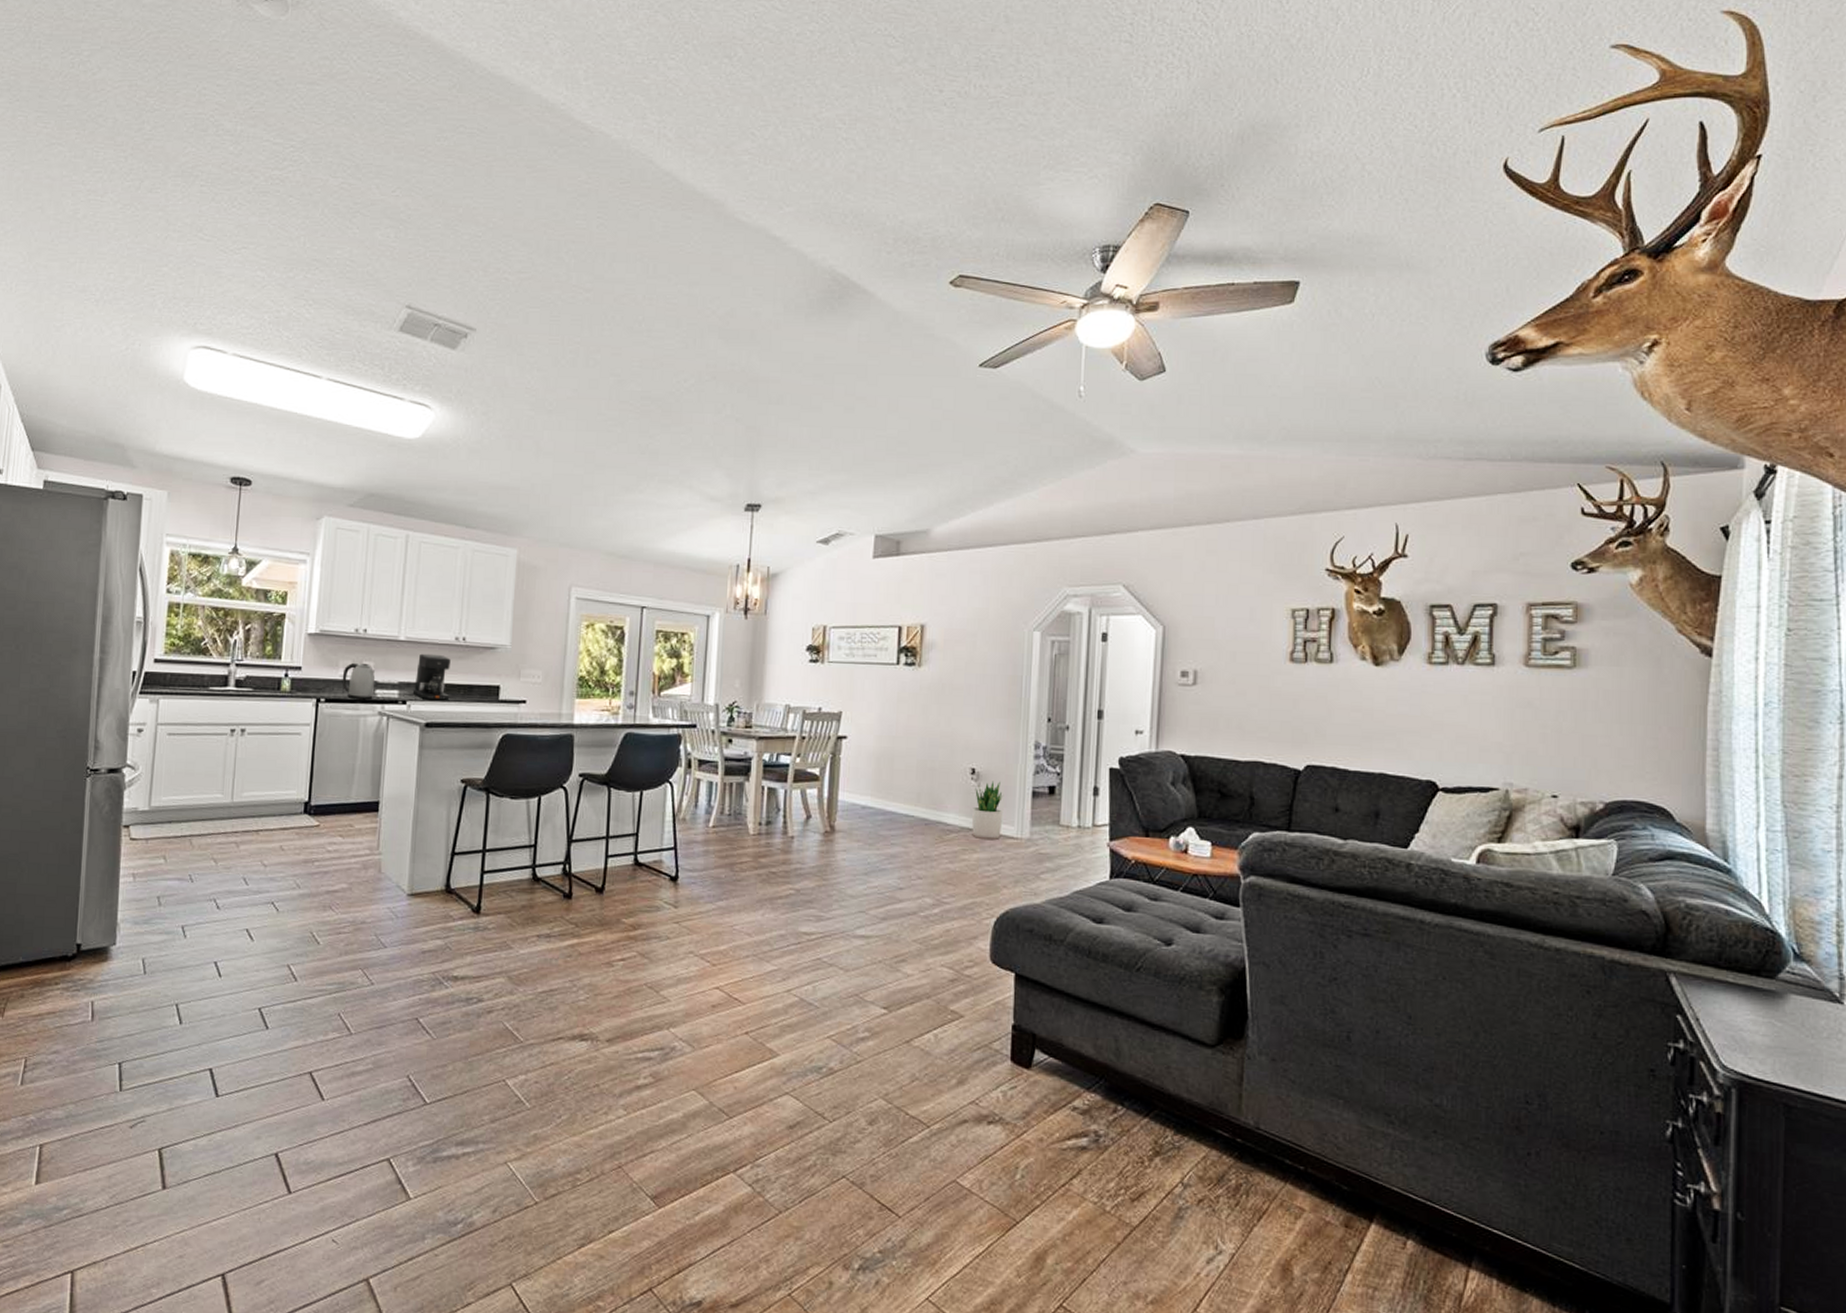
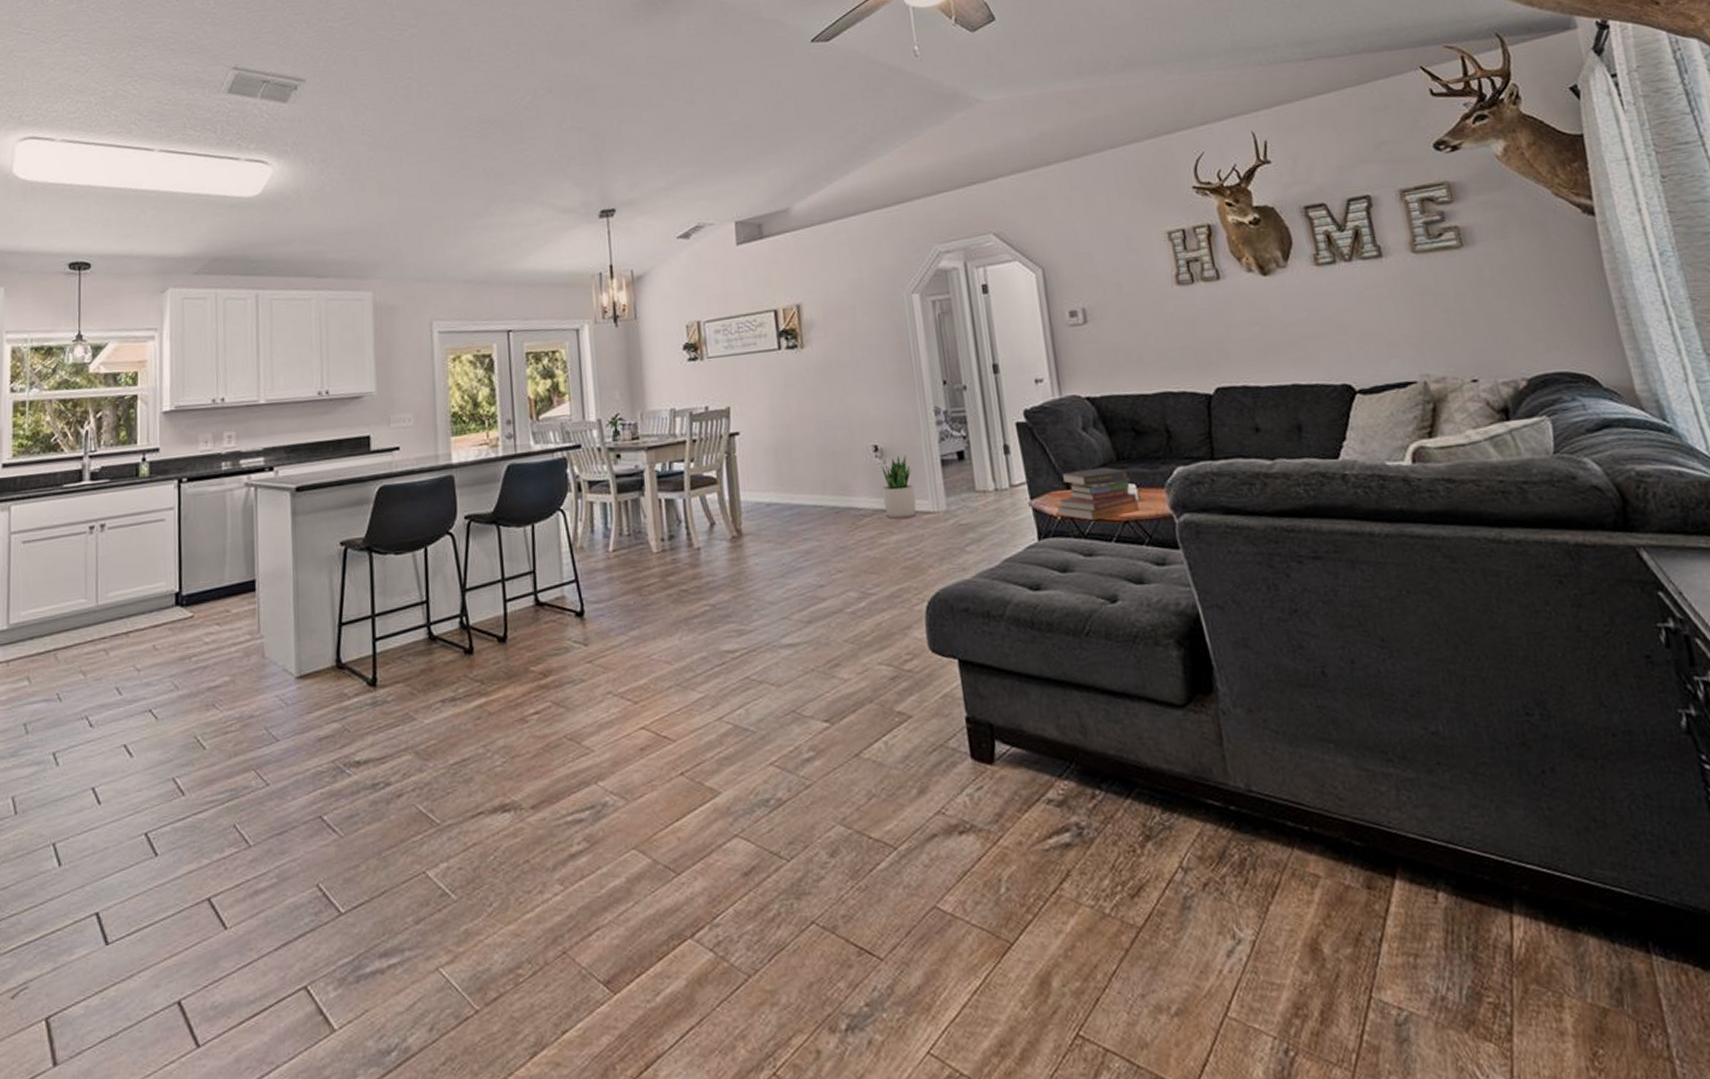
kettle: present [342,662,376,700] -> none [203,433,239,474]
coffee maker: present [414,653,451,700] -> none [280,413,319,463]
books: none [1132,821,1211,870] -> present [1056,467,1140,521]

